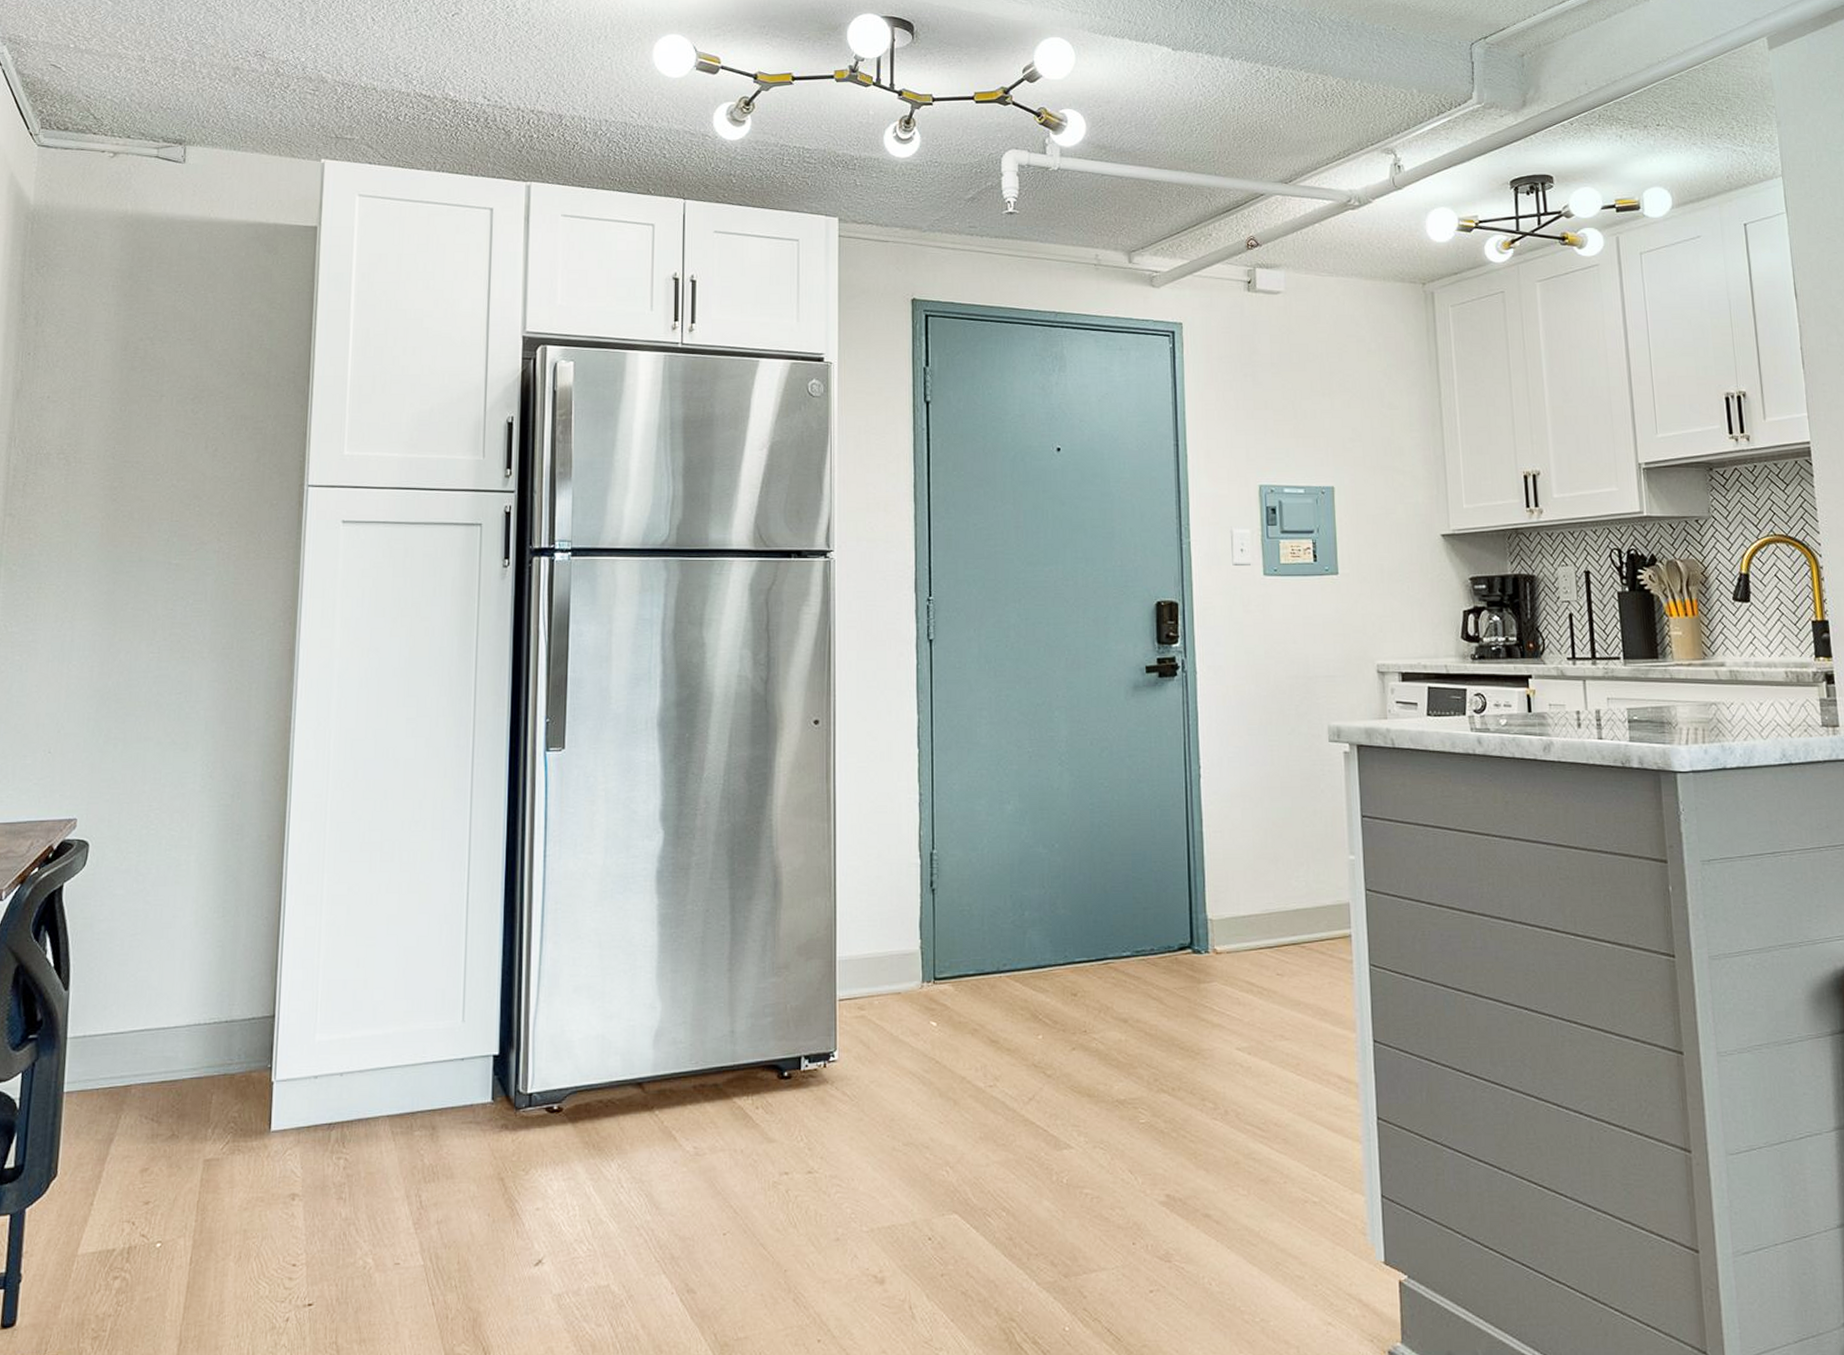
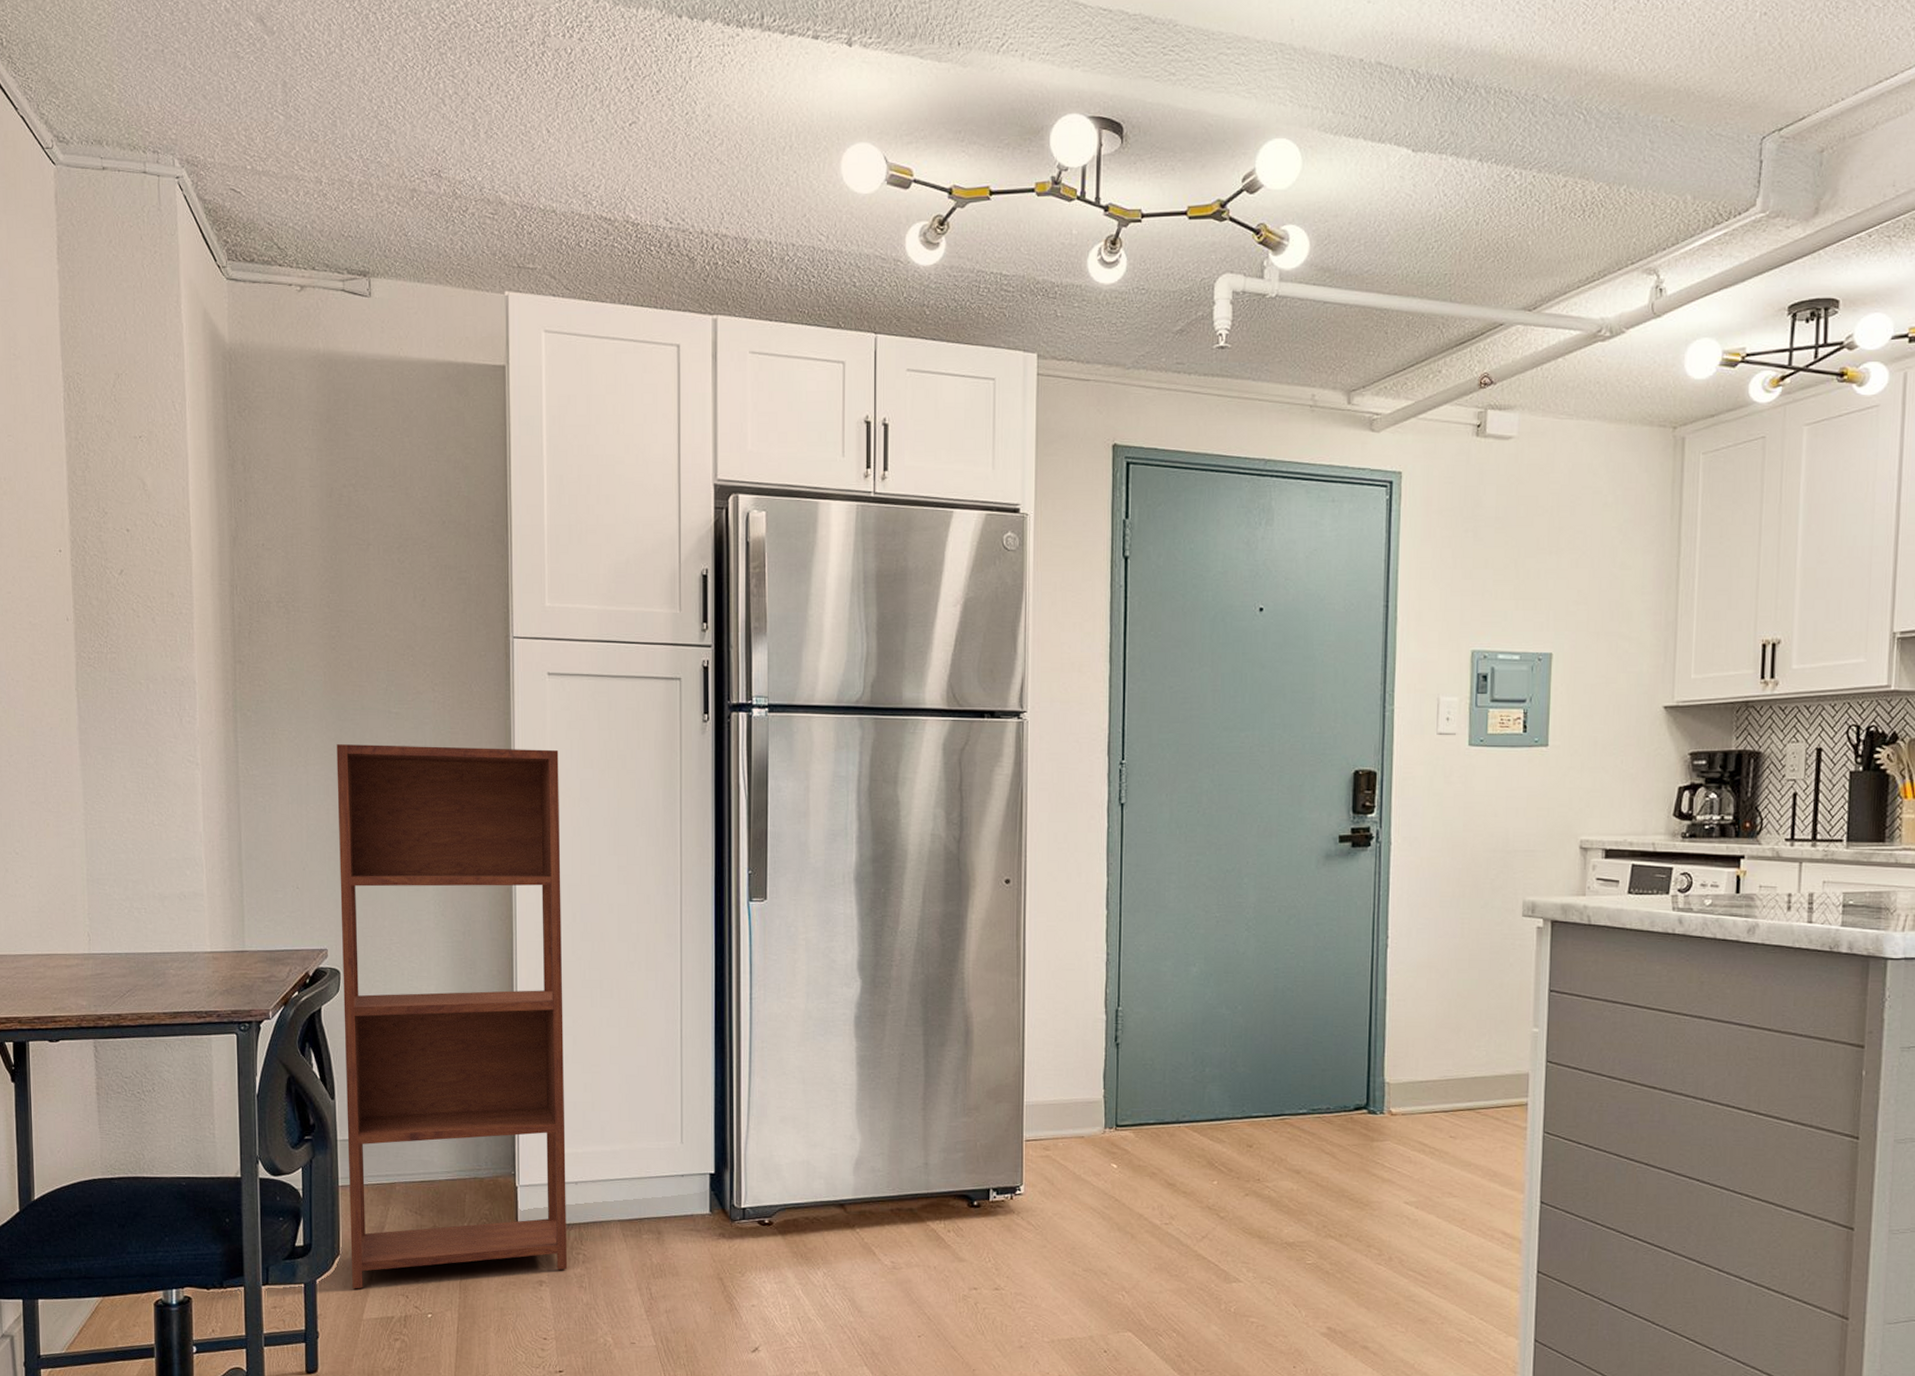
shelving unit: none [68,597,349,1218] -> present [336,744,568,1289]

